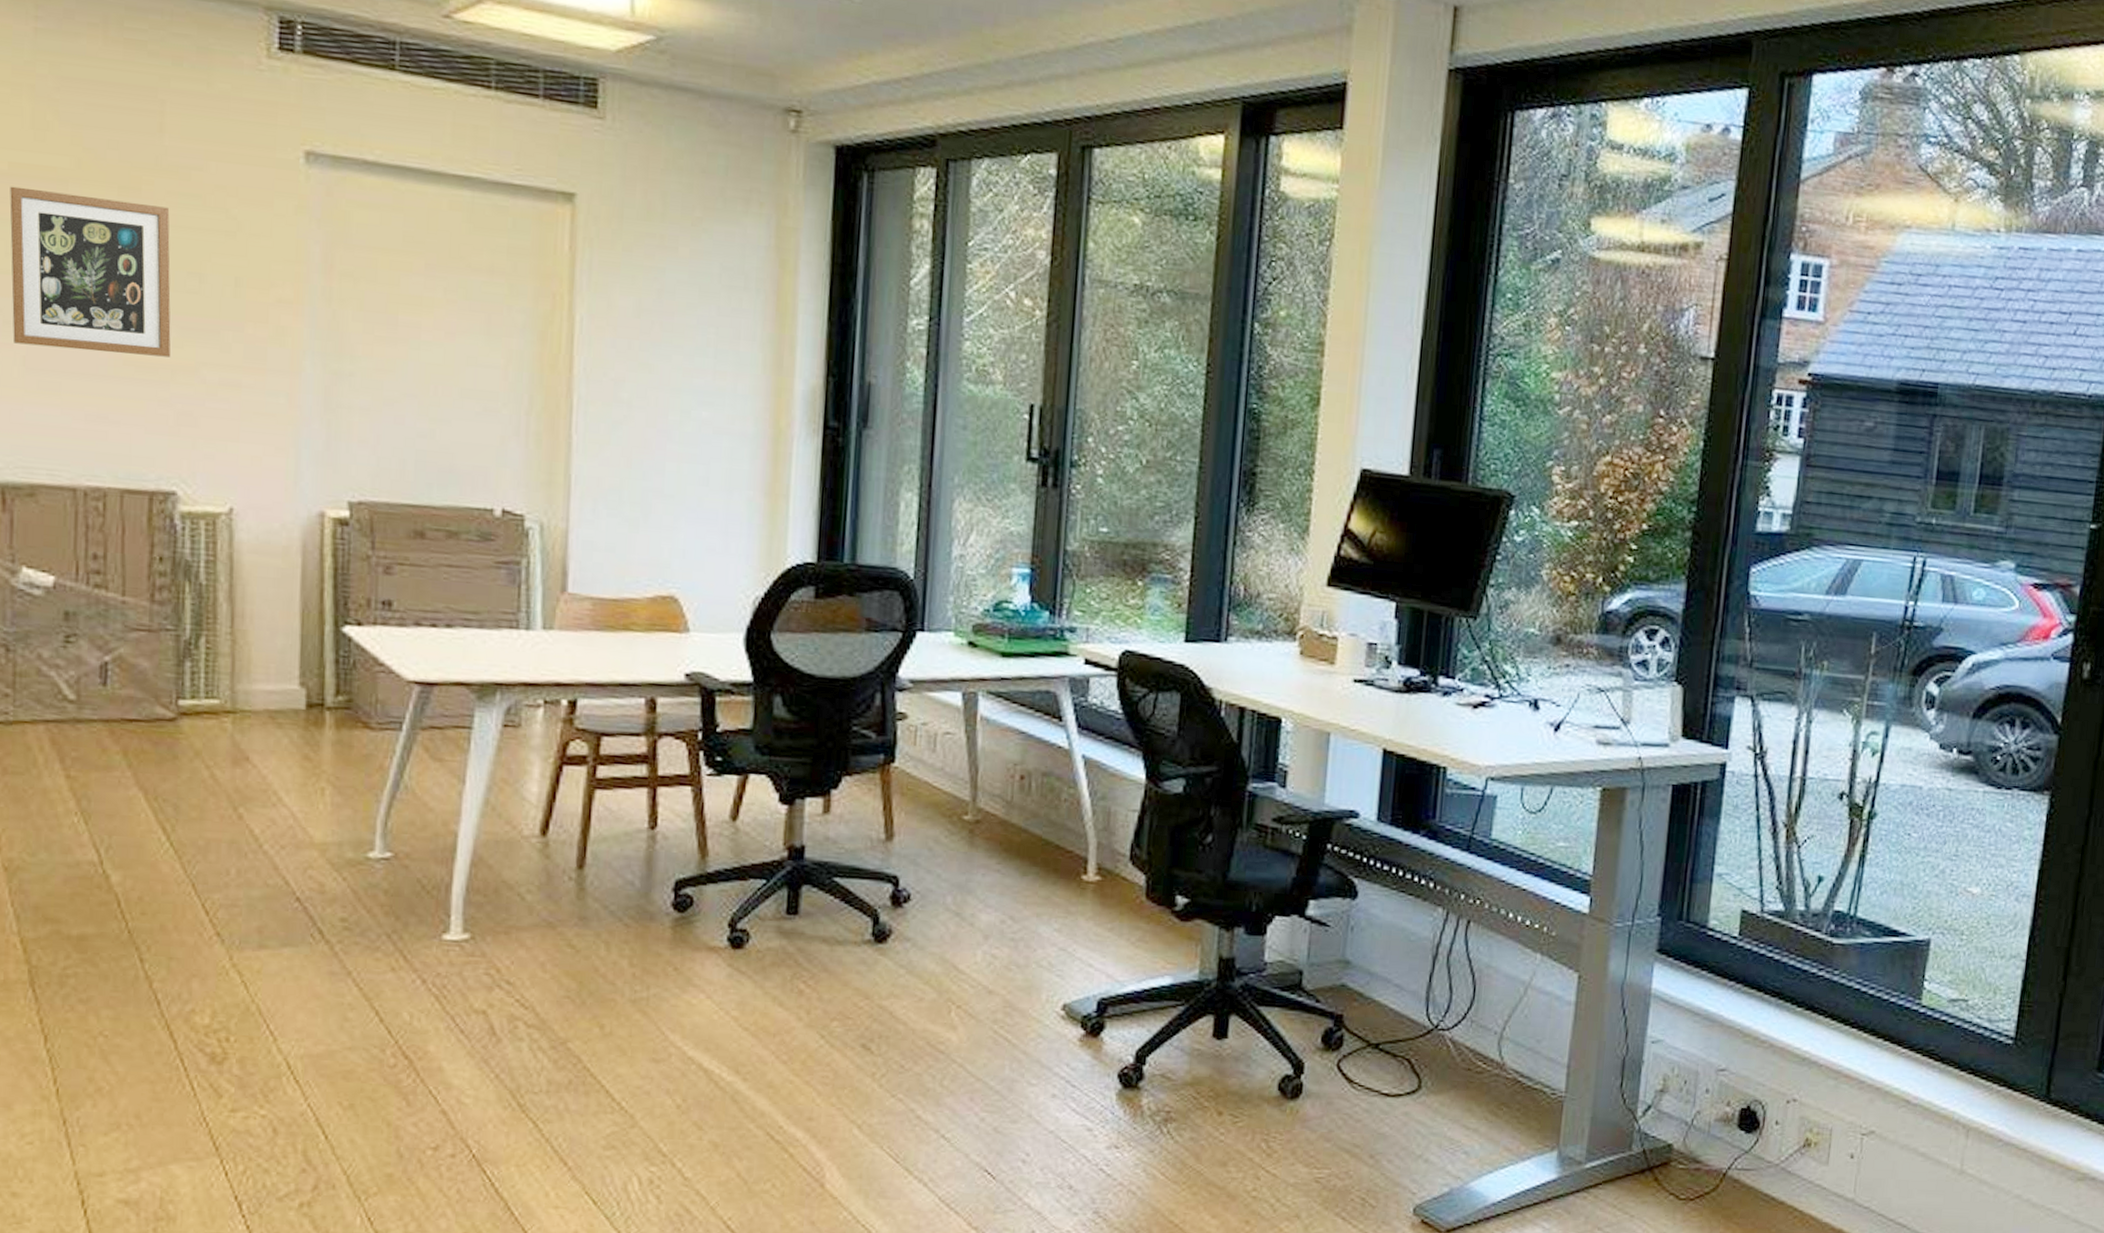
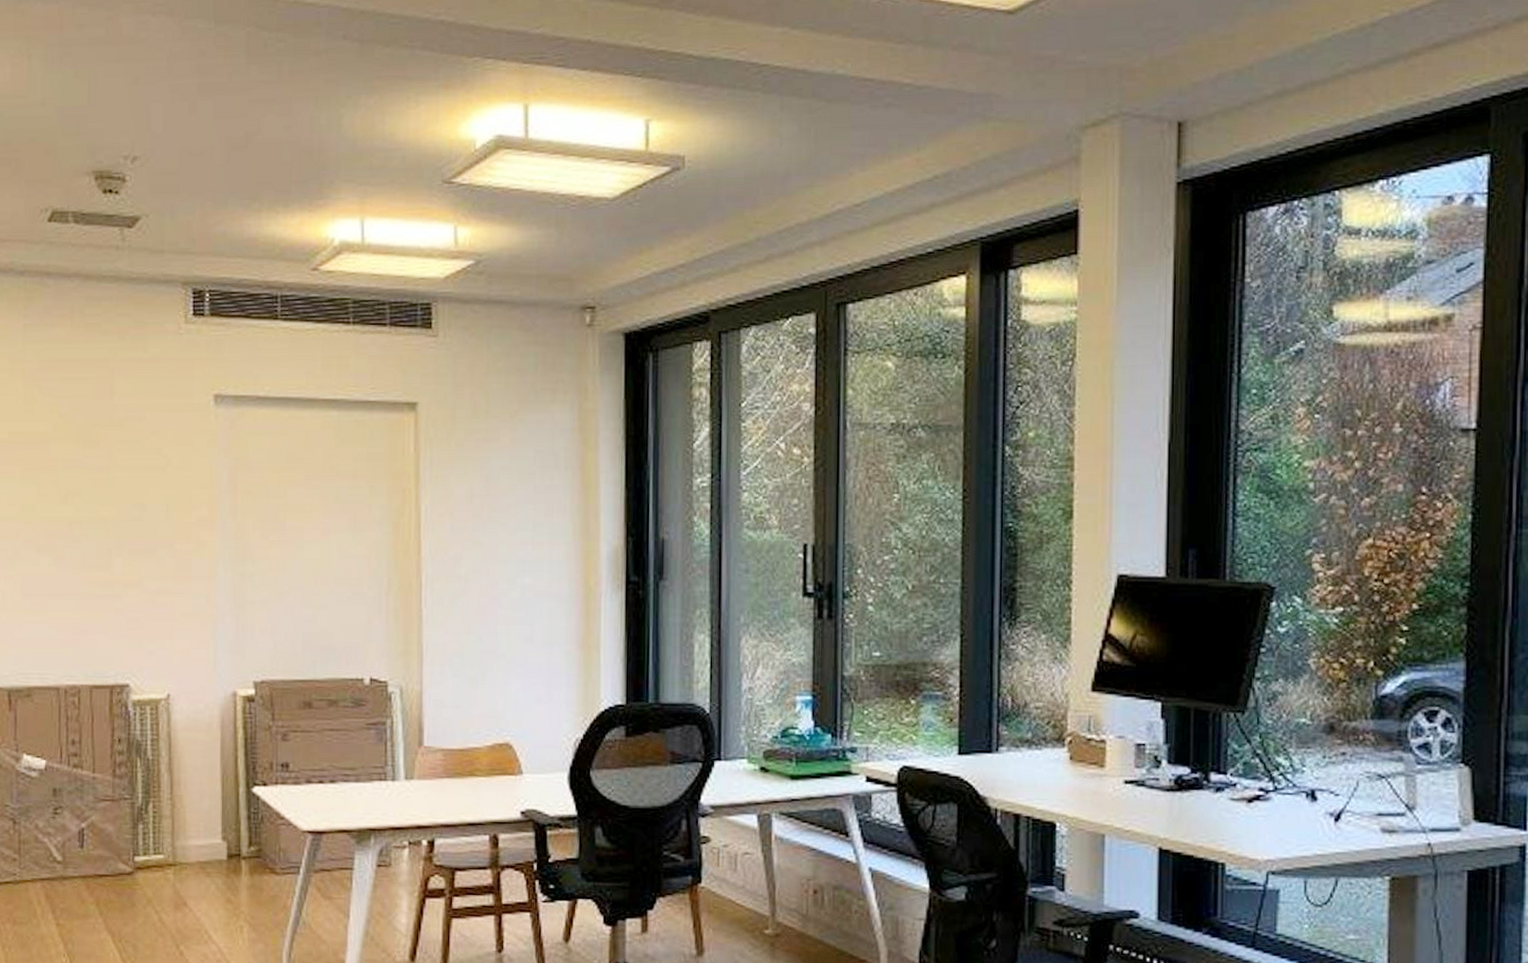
wall art: present [9,186,171,357] -> none [10,450,122,576]

